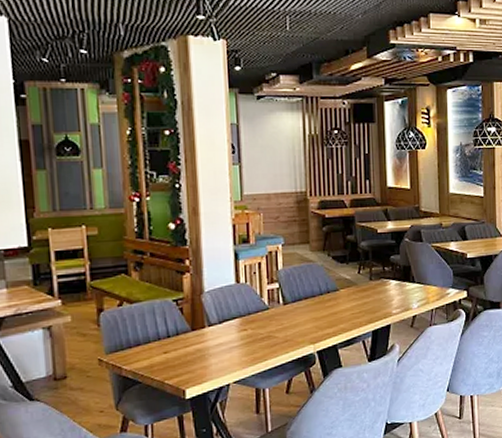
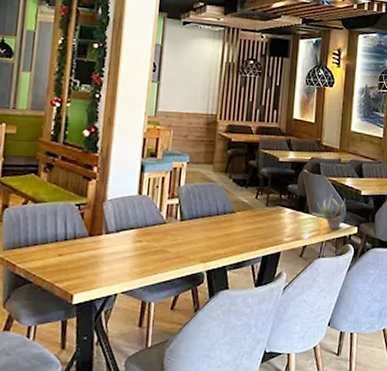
succulent plant: none [417,260,451,297] -> present [310,193,345,230]

